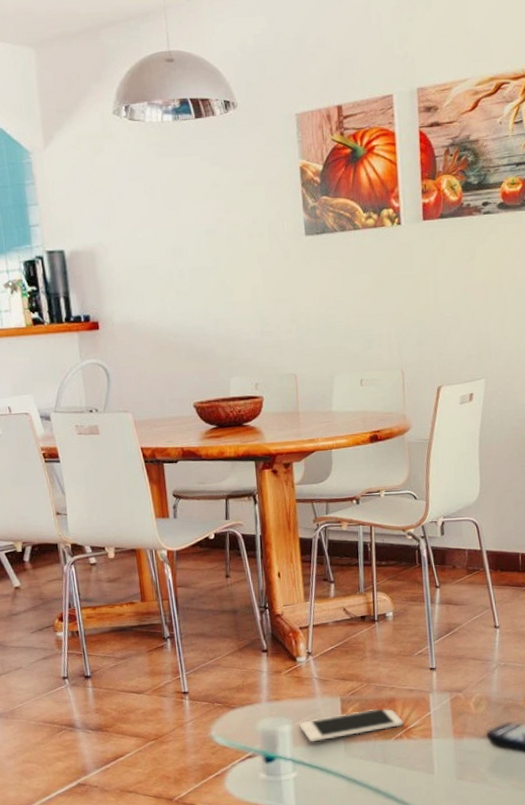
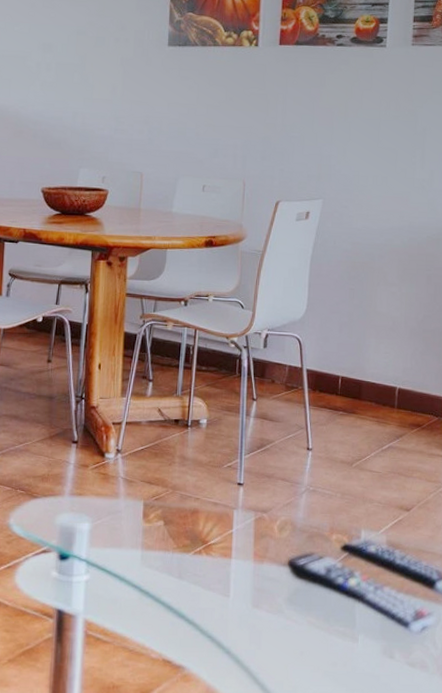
cell phone: present [299,708,404,743] -> none [98,518,204,545]

